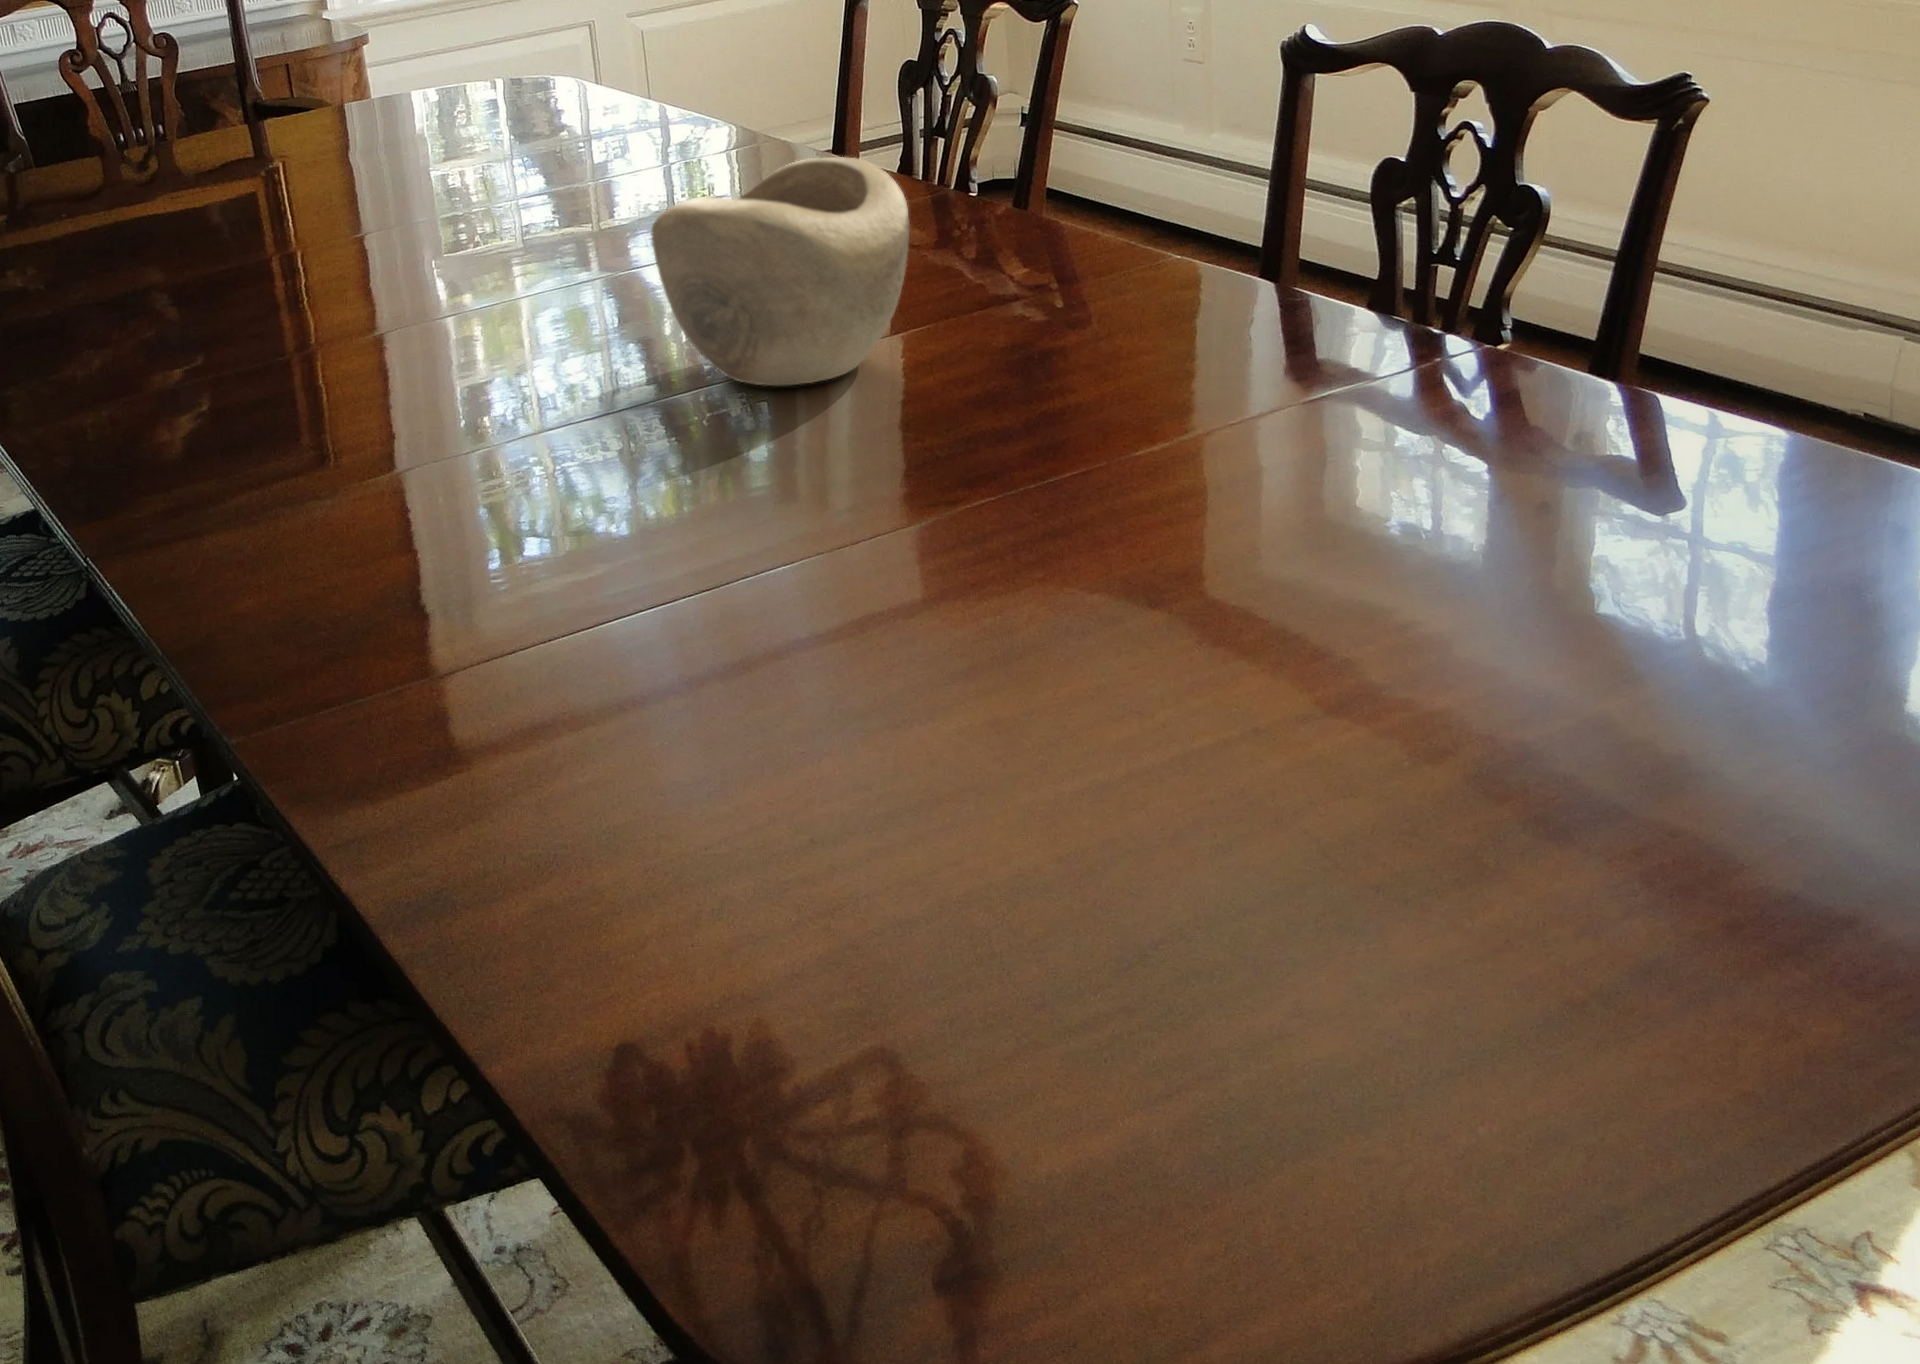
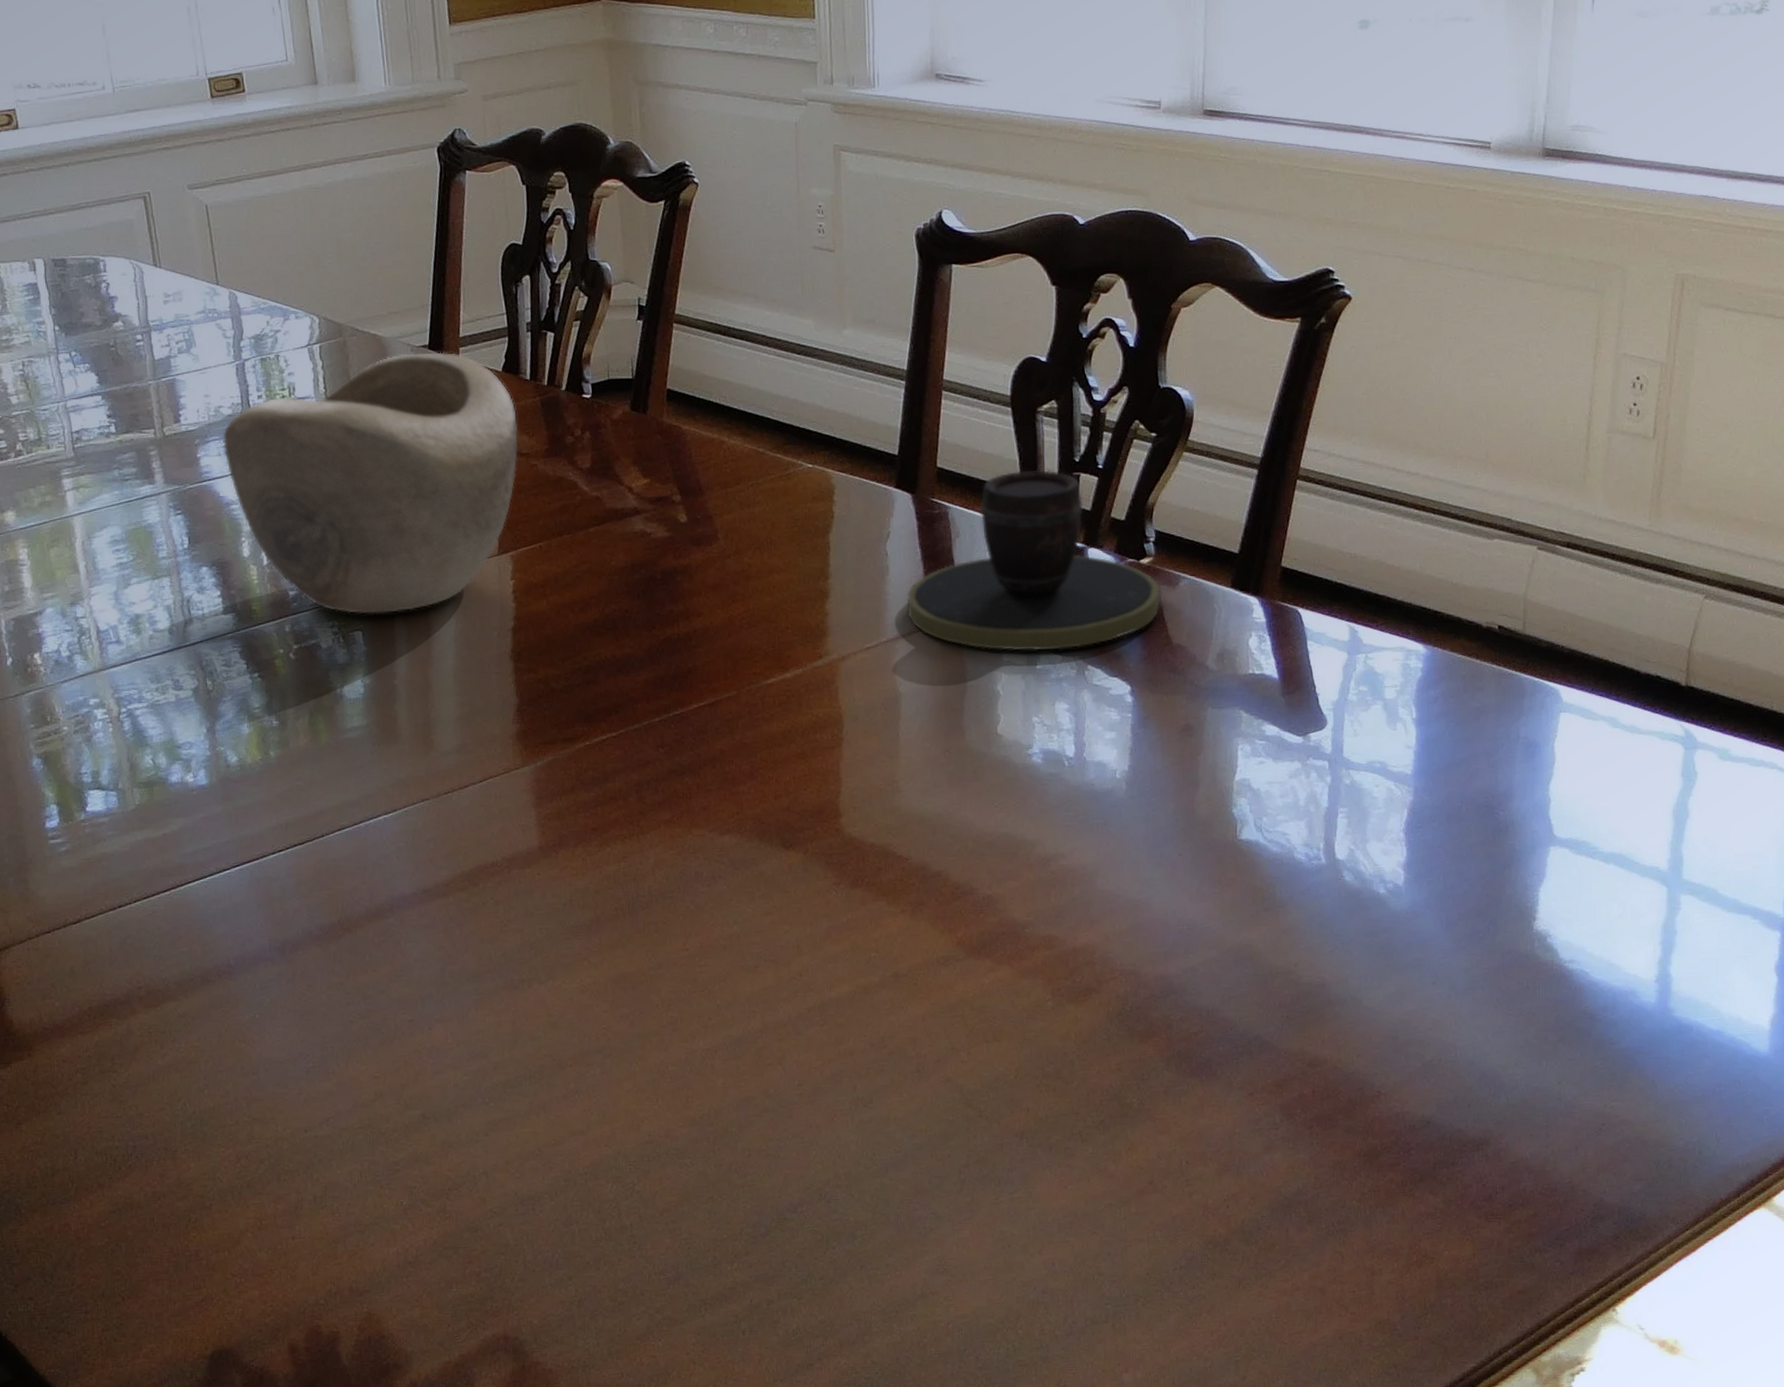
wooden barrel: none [1270,261,1517,430] -> present [907,470,1160,651]

